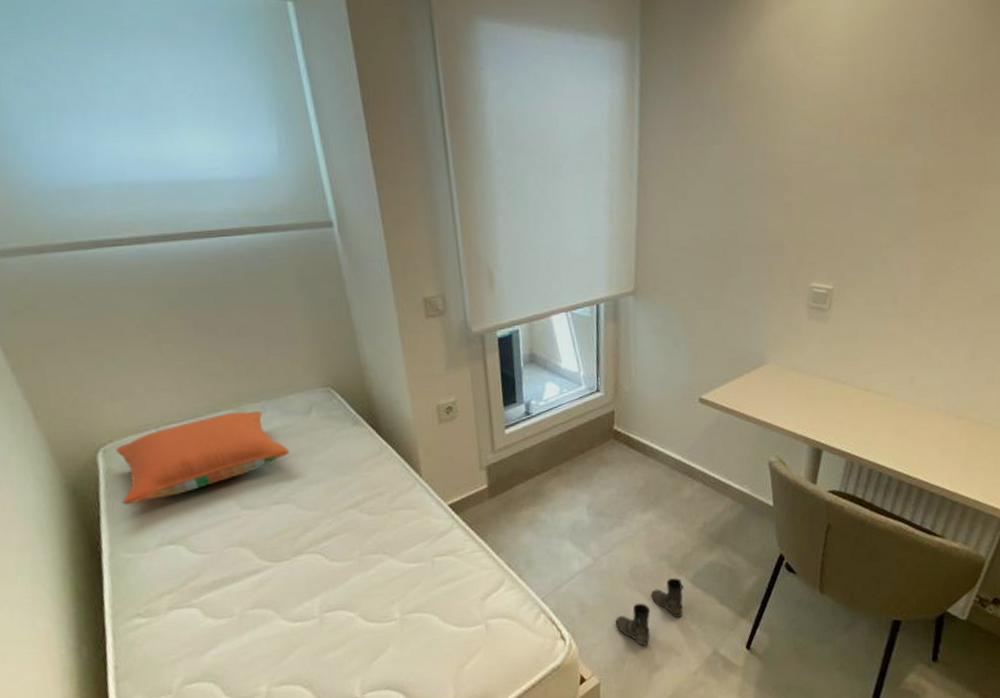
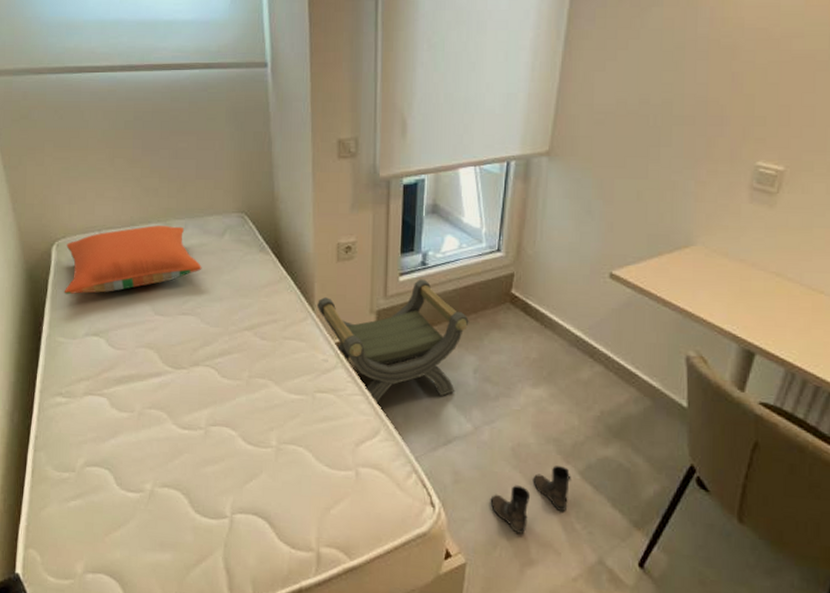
stool: none [423,428,578,556] -> present [316,279,469,404]

